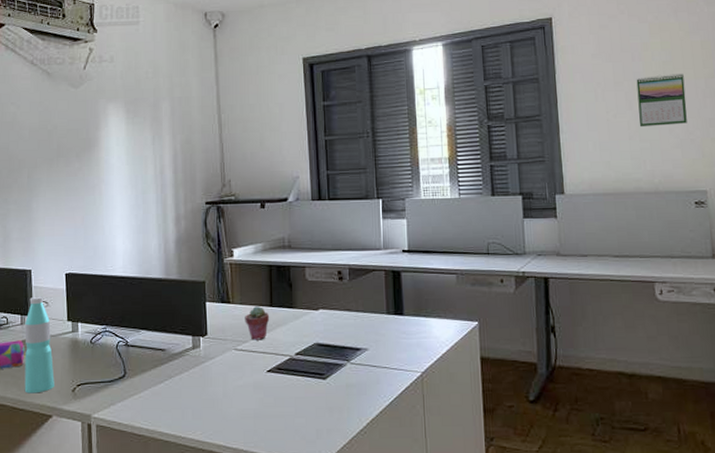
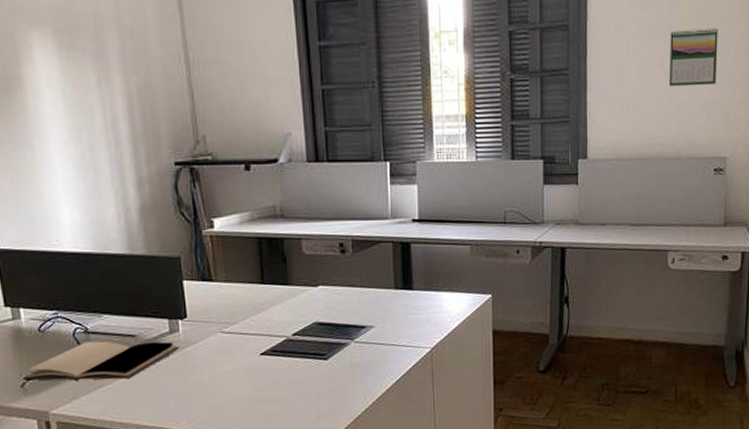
book: none [74,353,199,389] -> present [23,341,179,381]
potted succulent: present [245,306,270,340] -> none [231,284,262,322]

